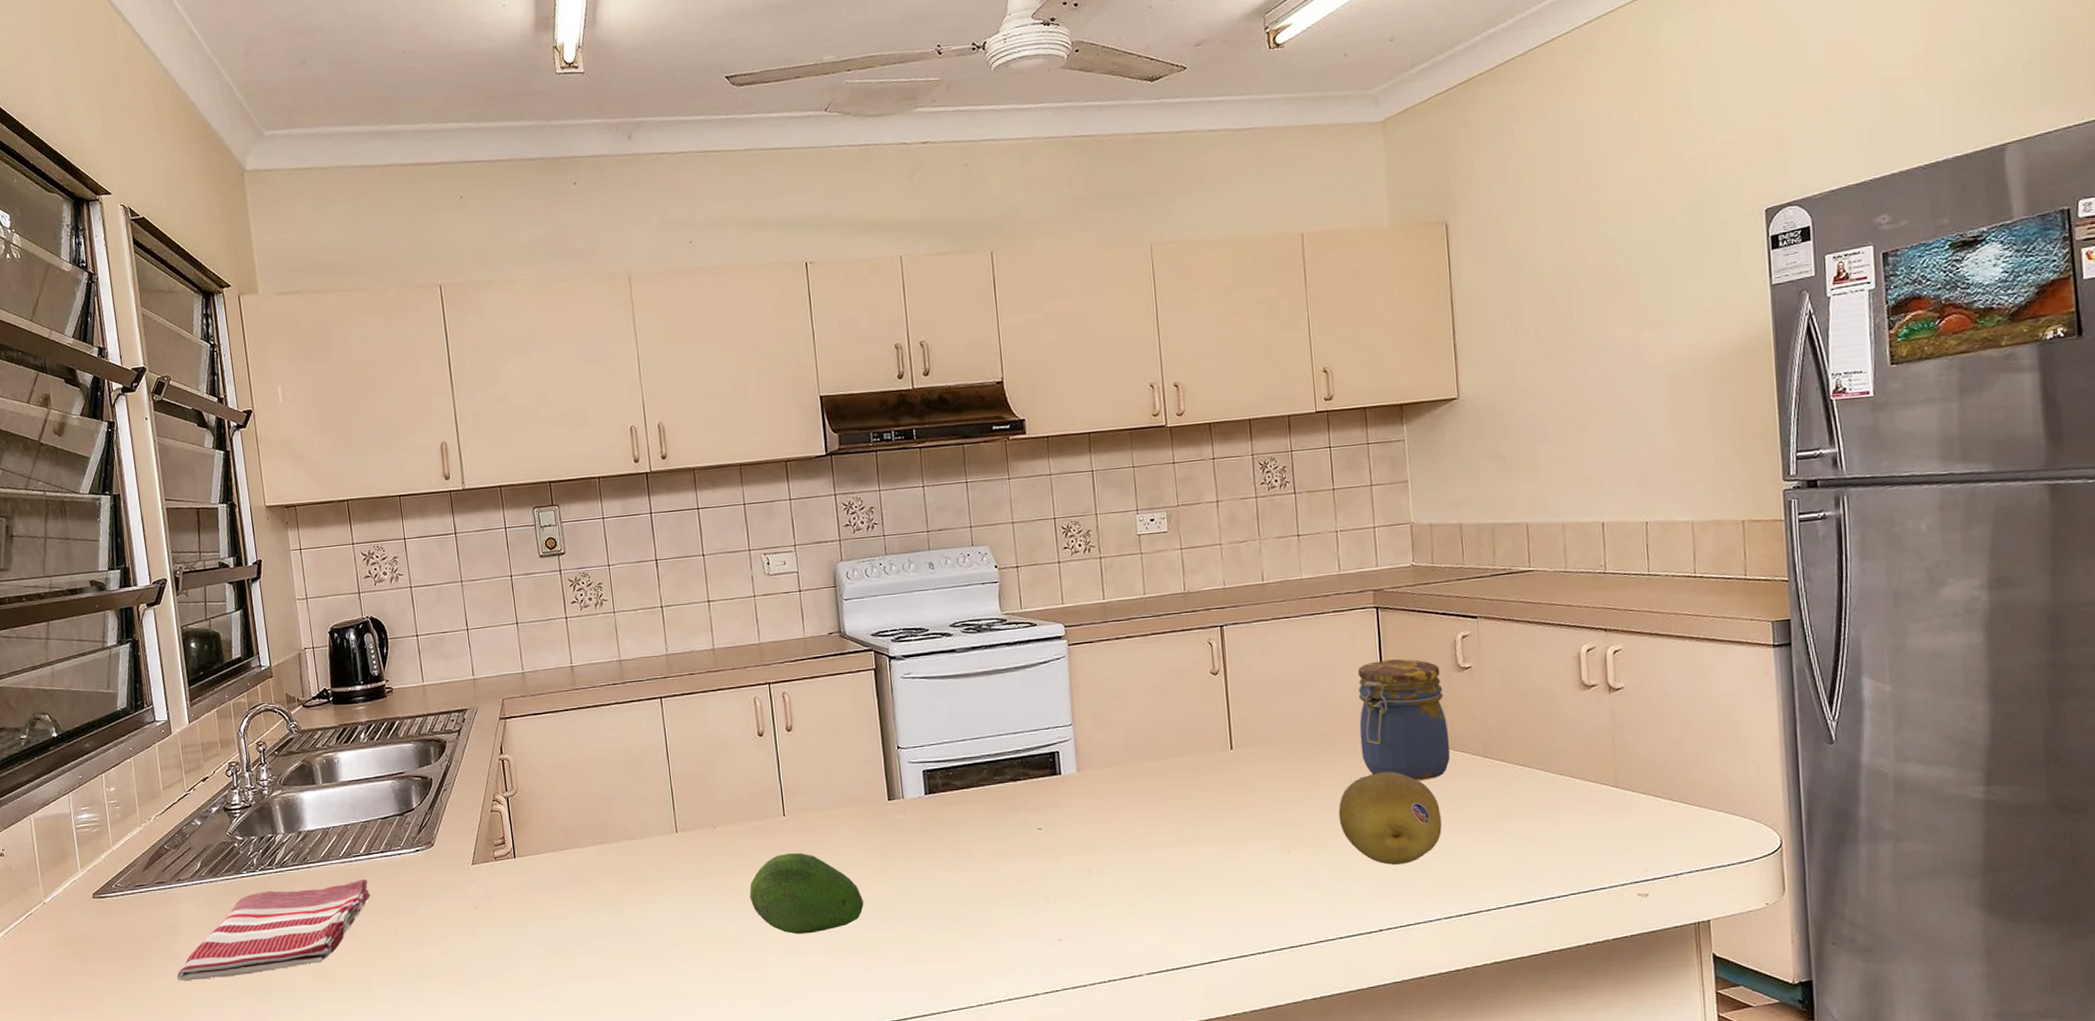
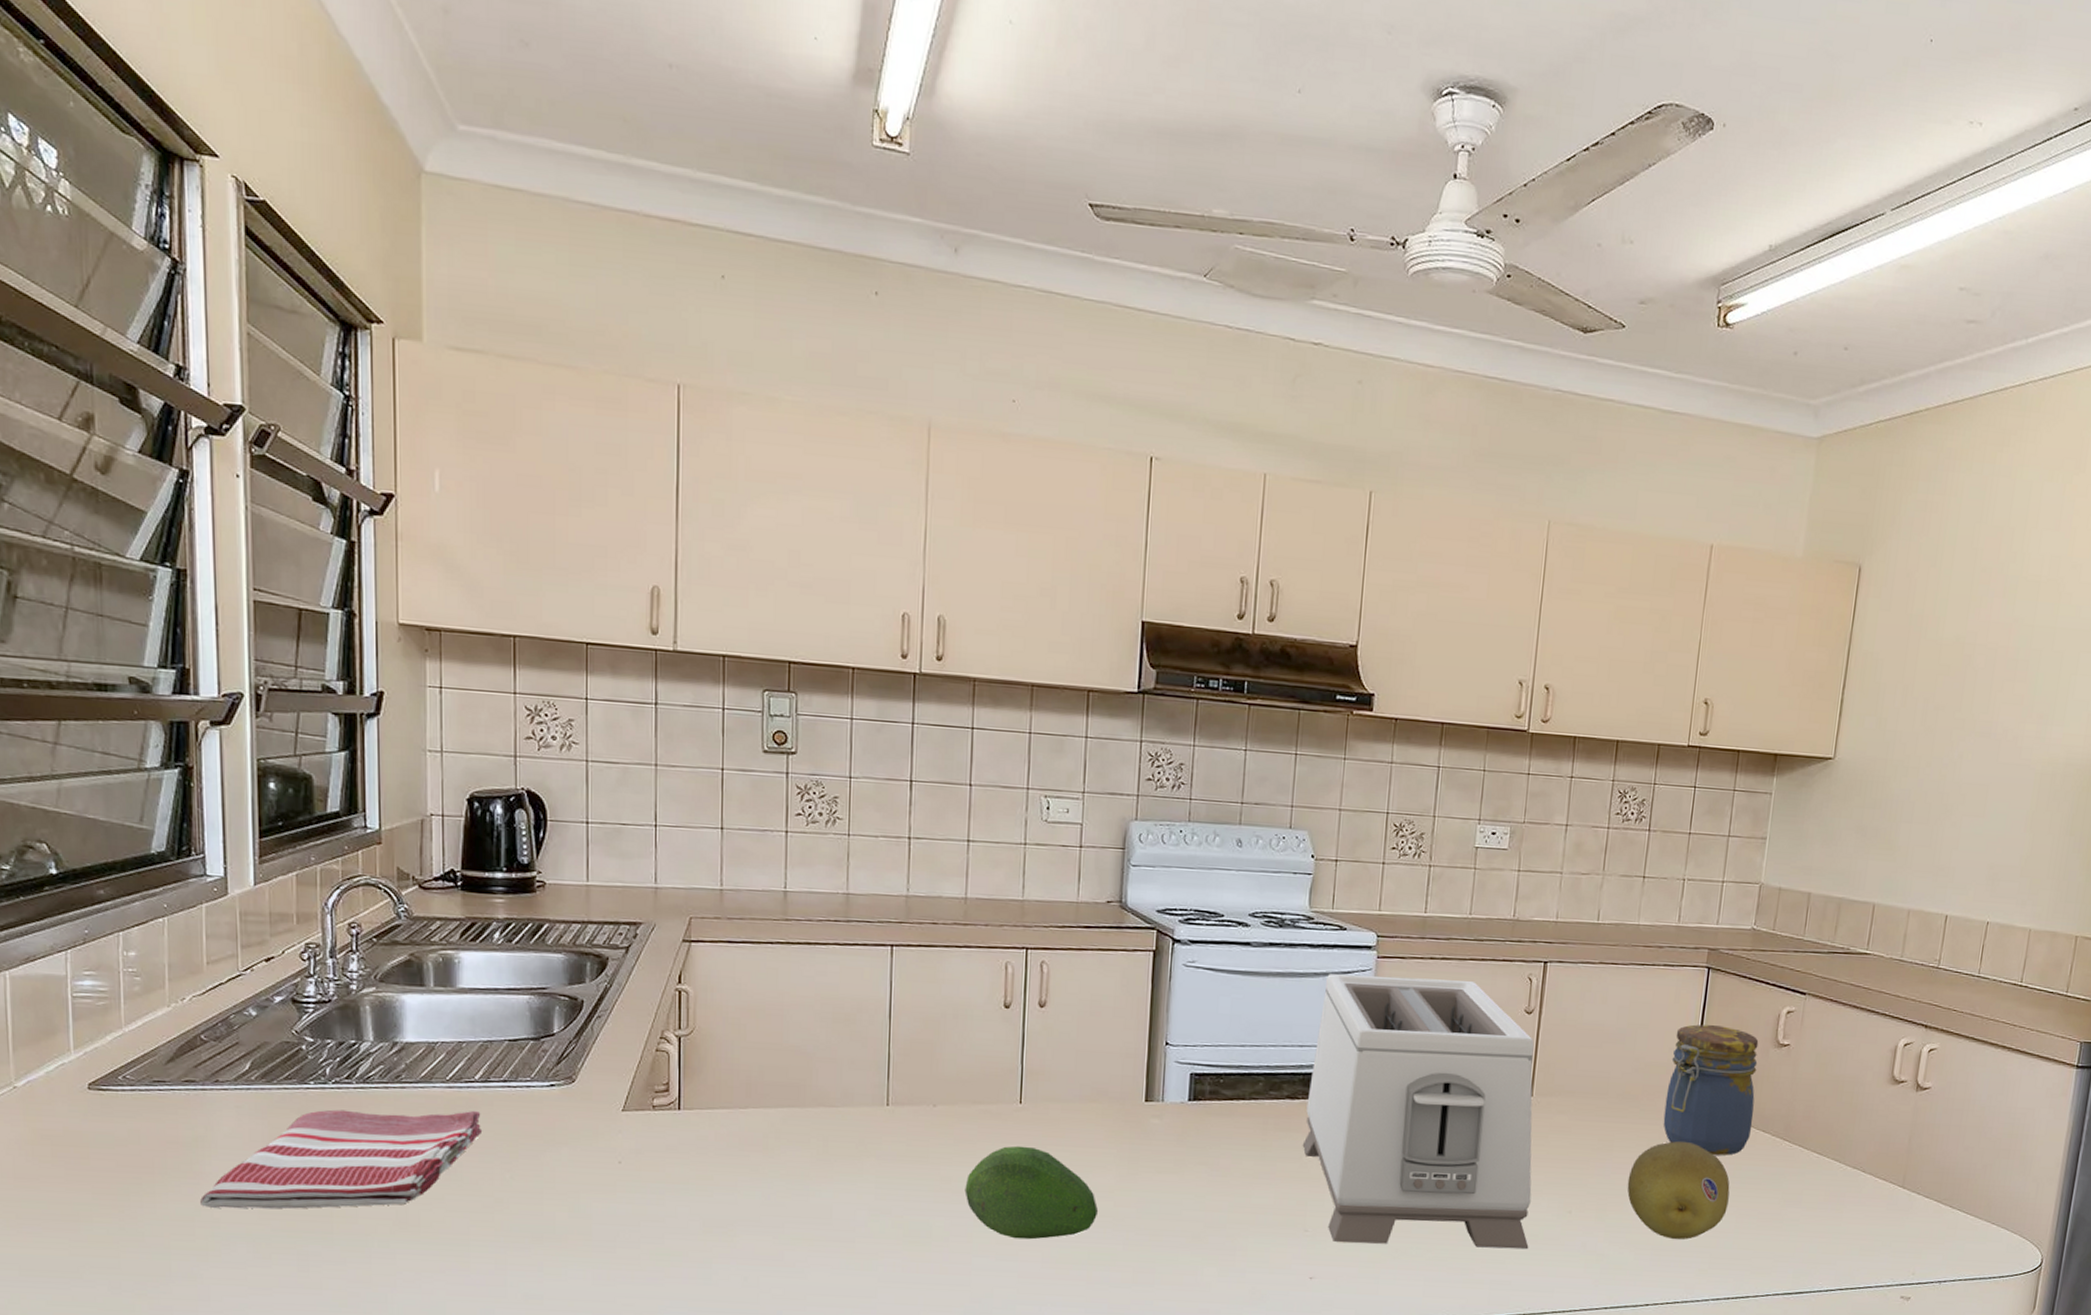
toaster: none [1026,653,1256,904] -> present [1302,974,1535,1249]

